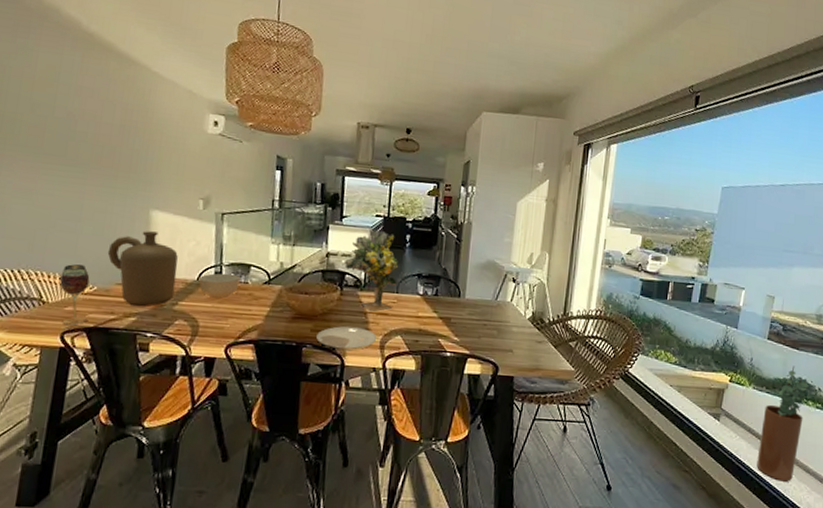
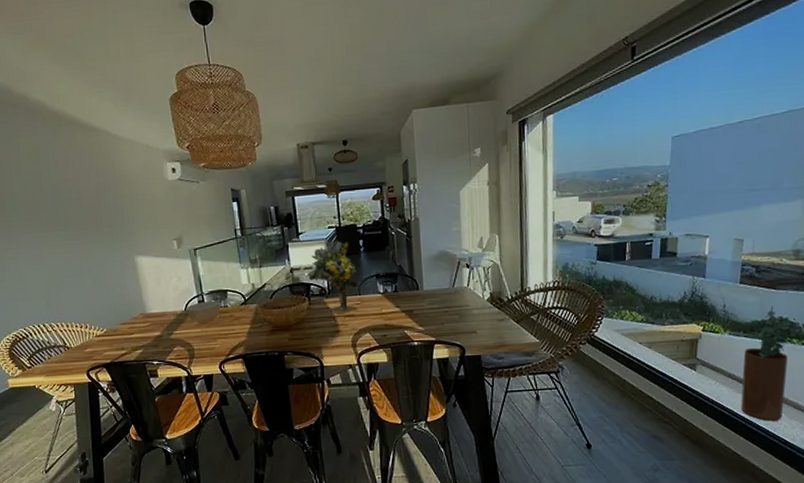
wineglass: present [59,264,90,325] -> none [76,312,104,363]
water jug: present [107,231,178,307] -> none [108,275,169,341]
plate: present [316,326,378,351] -> none [295,330,349,354]

